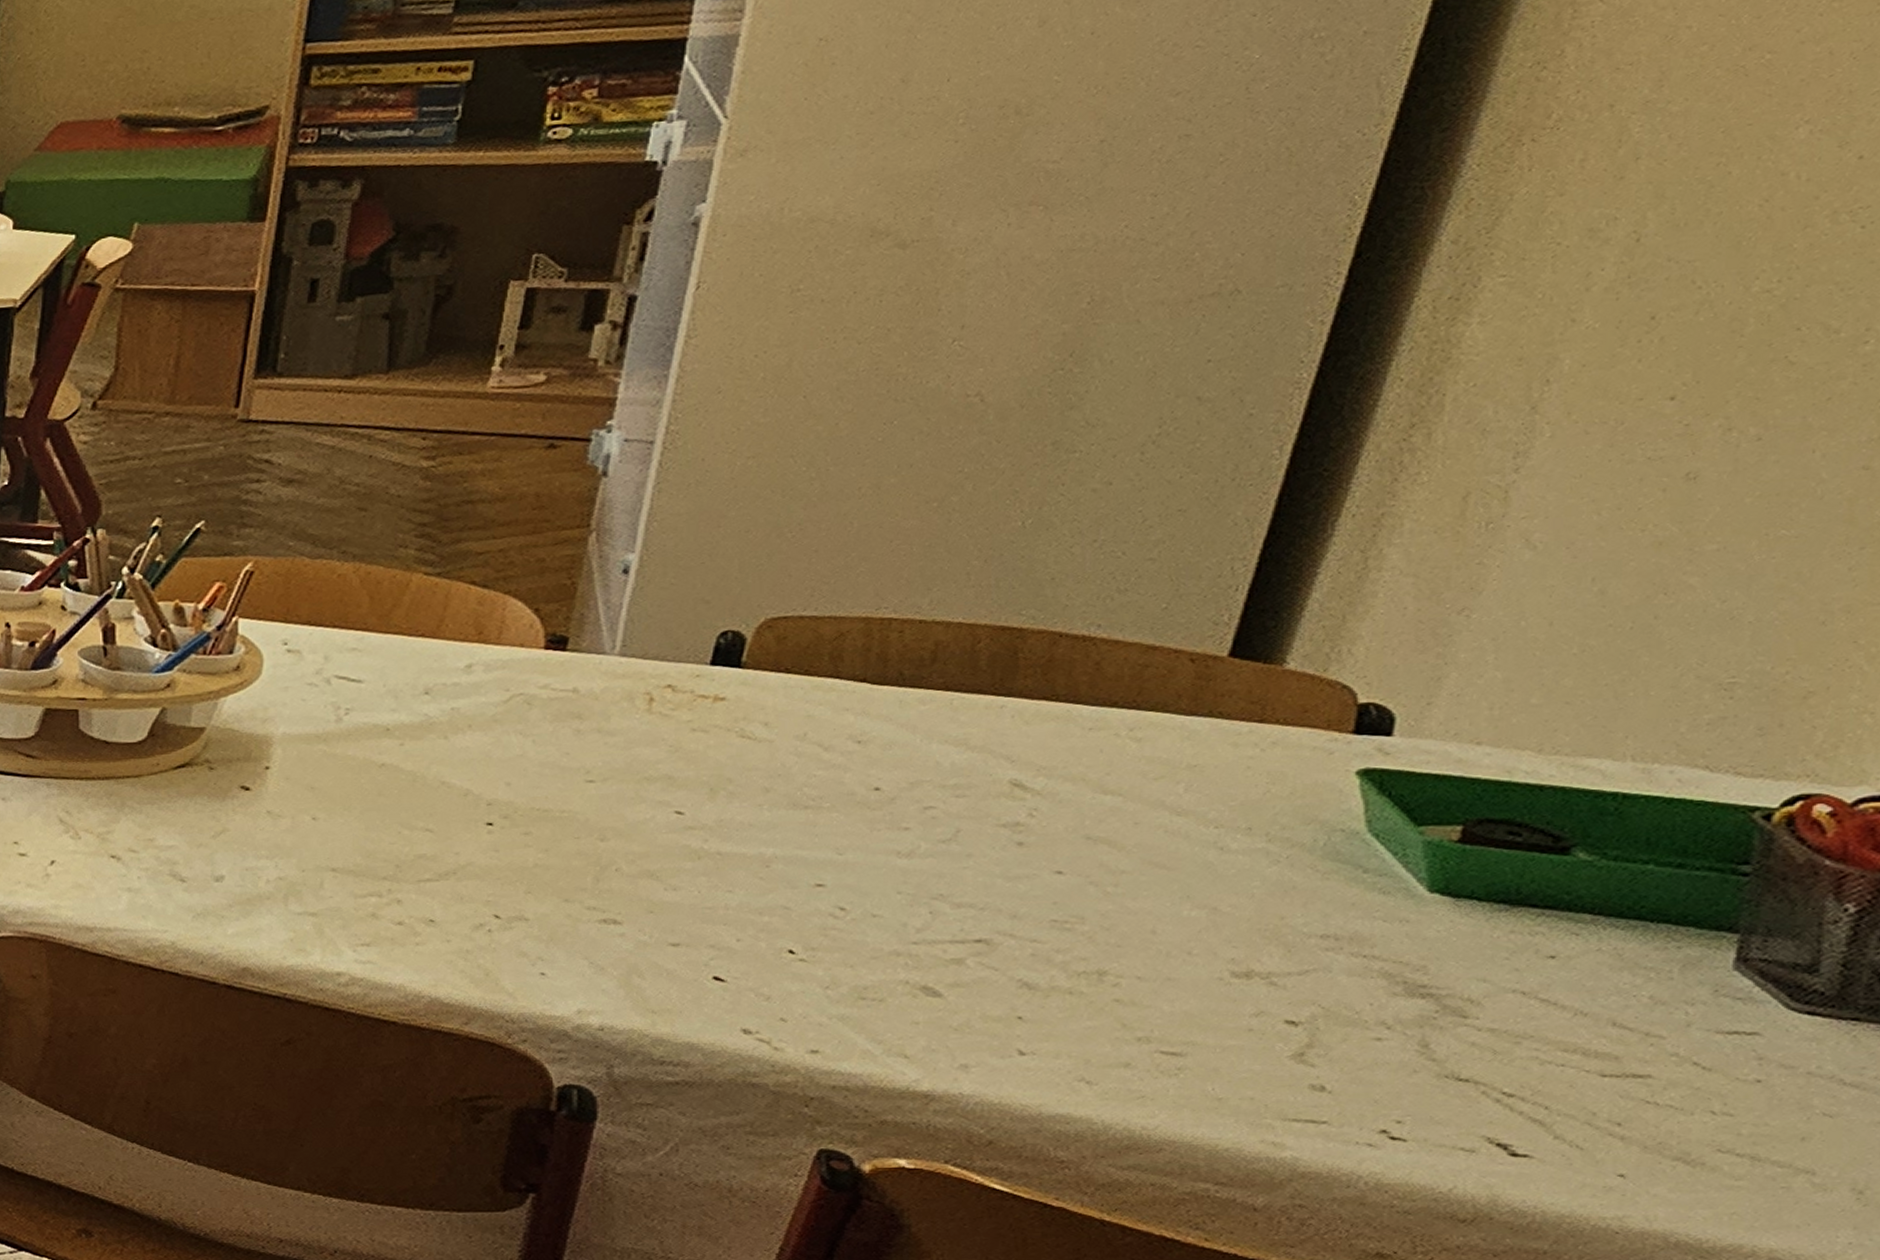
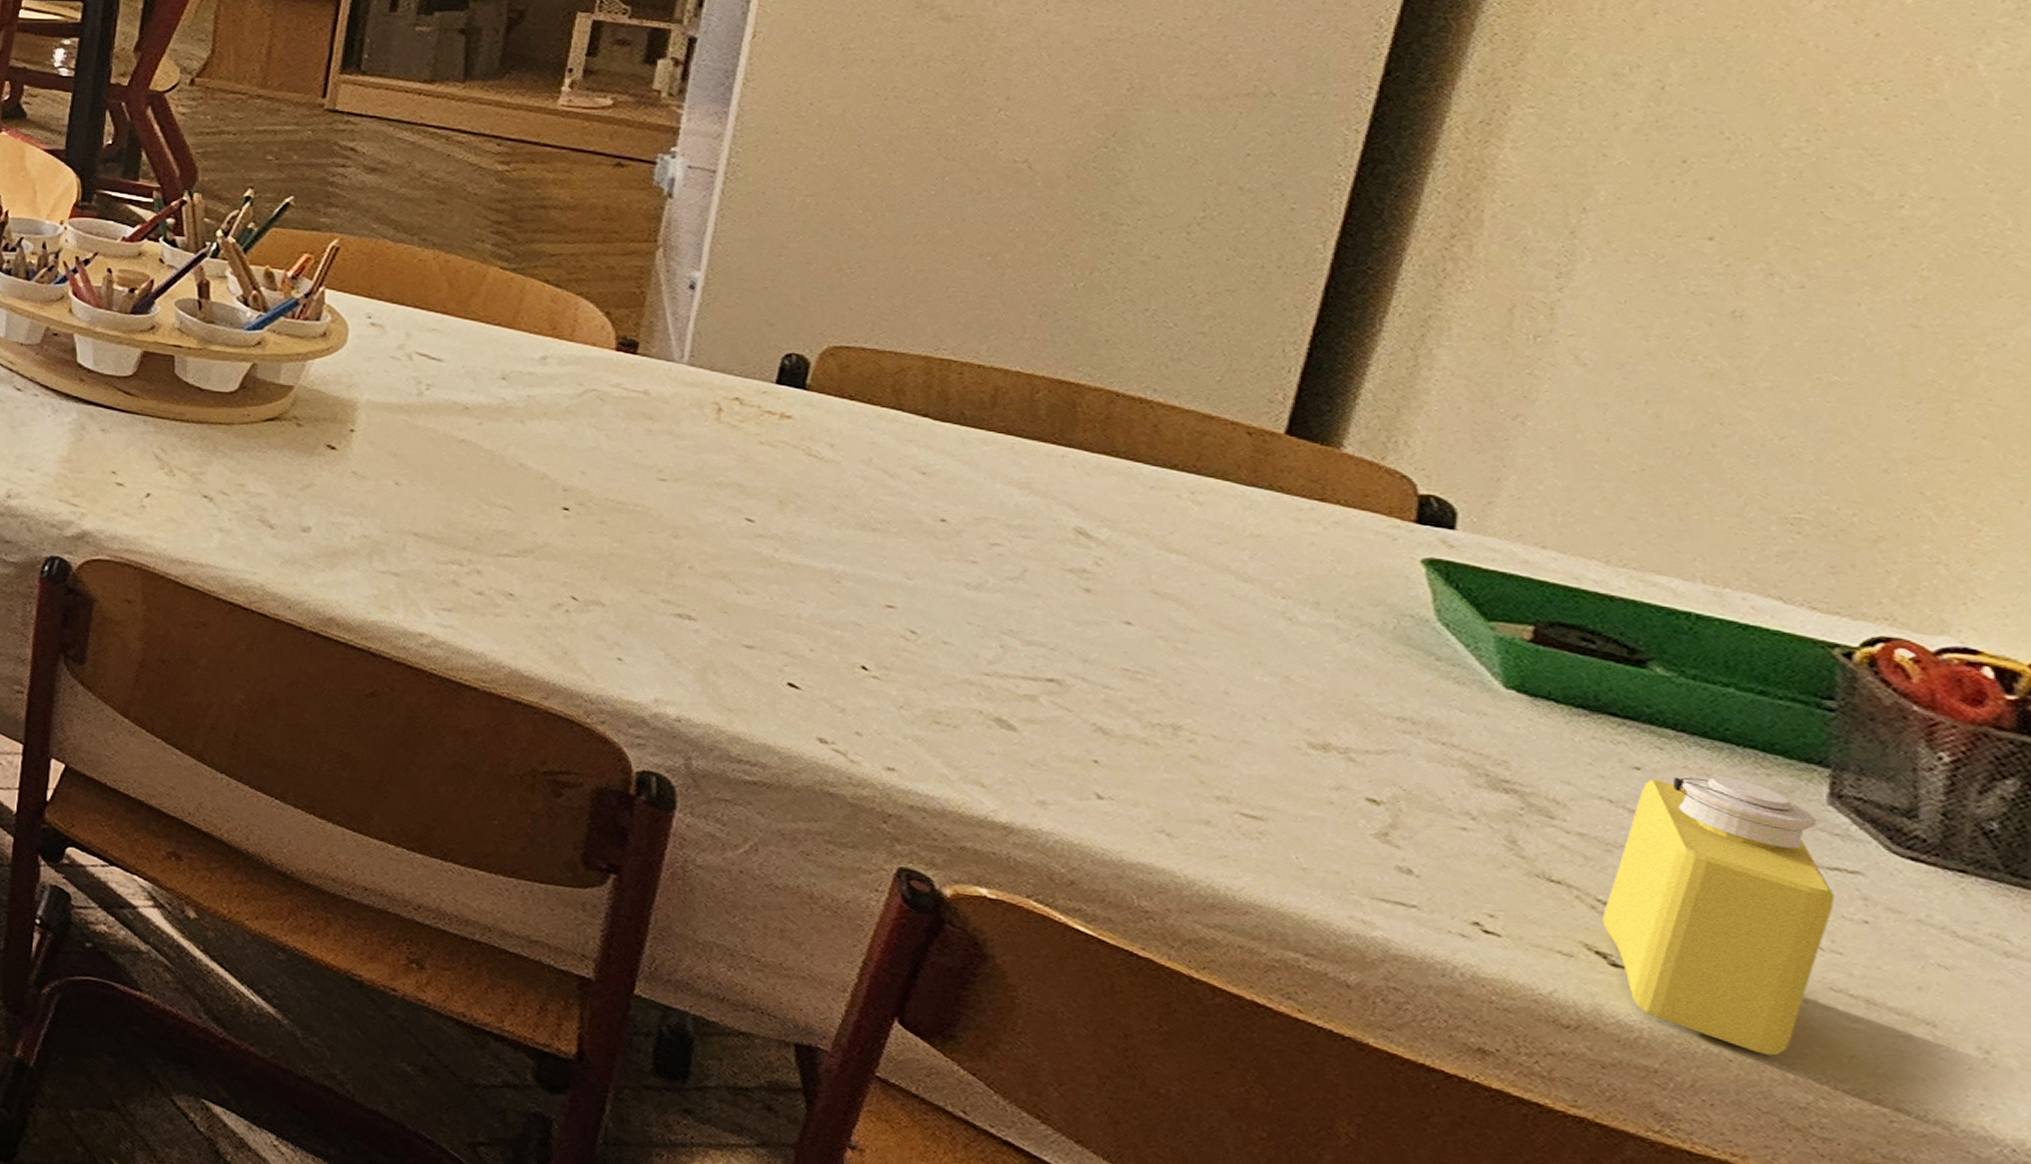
bottle: none [1505,955,1732,1223] -> present [1602,775,1836,1056]

